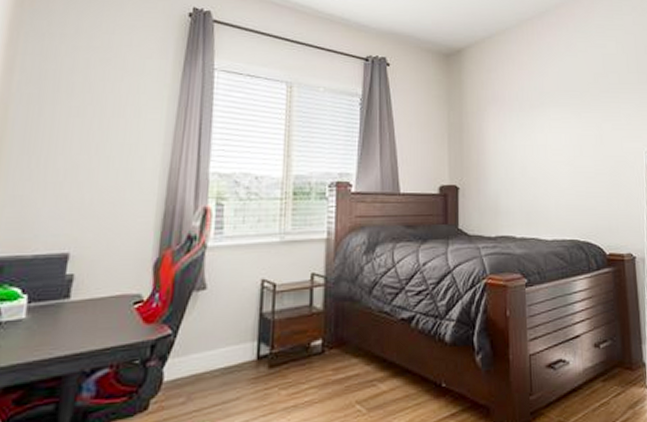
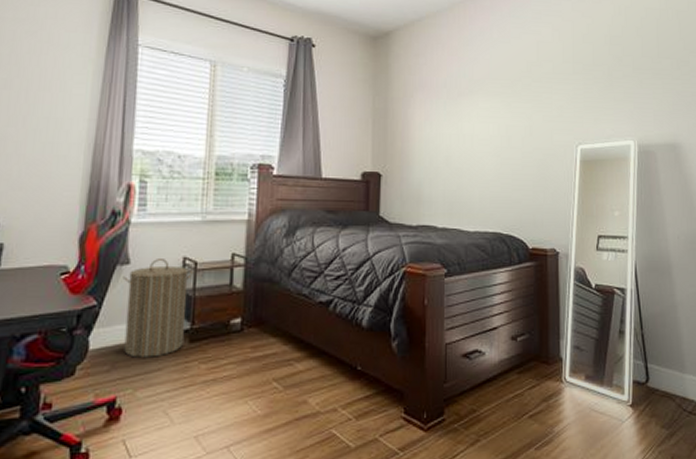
laundry hamper: none [198,282,272,388] -> present [122,259,194,358]

